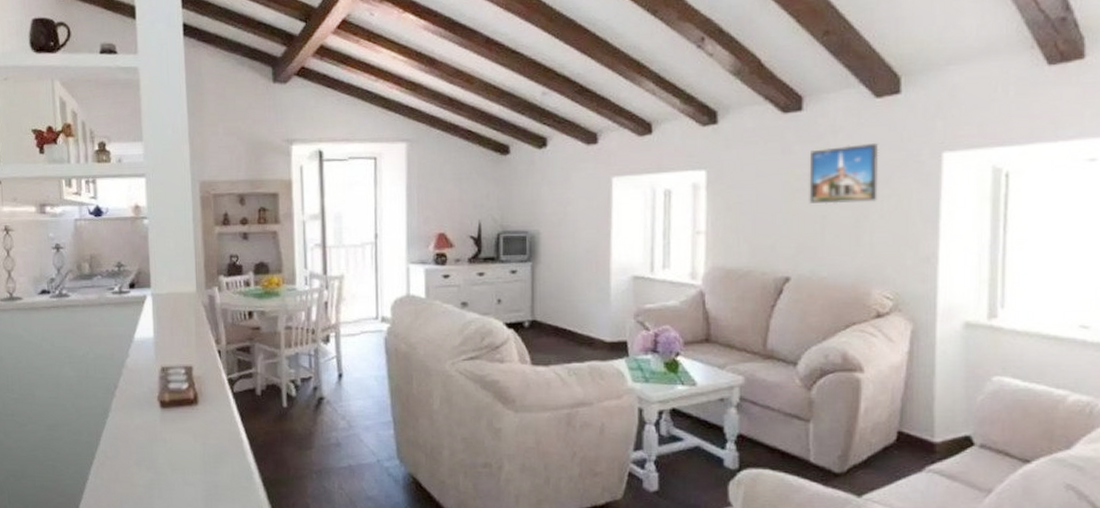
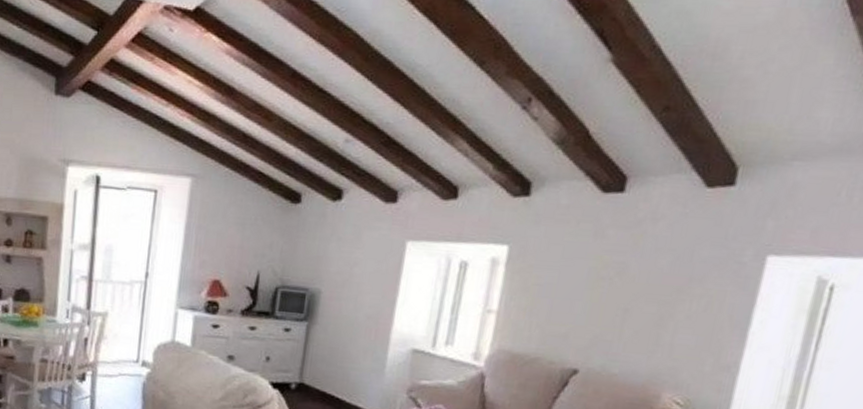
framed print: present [809,142,879,204] -> none [613,235,701,300]

